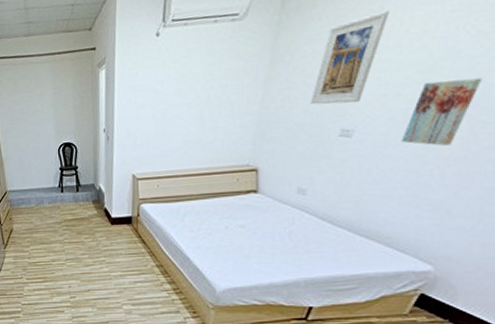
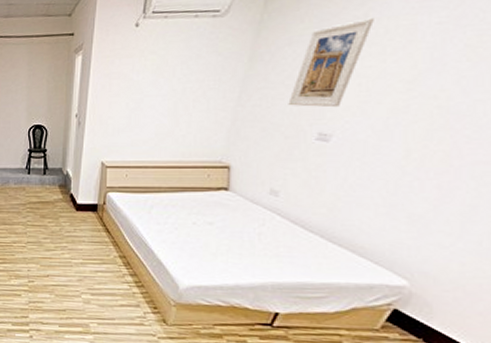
wall art: present [401,78,483,146] -> none [381,91,468,158]

